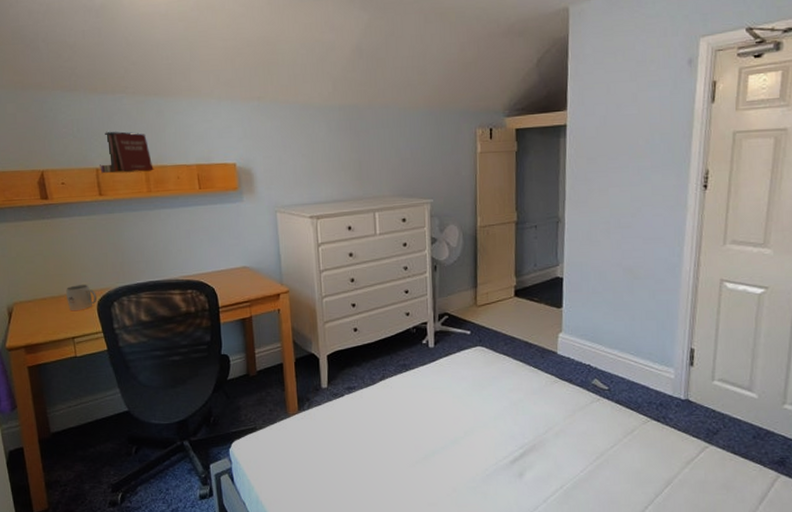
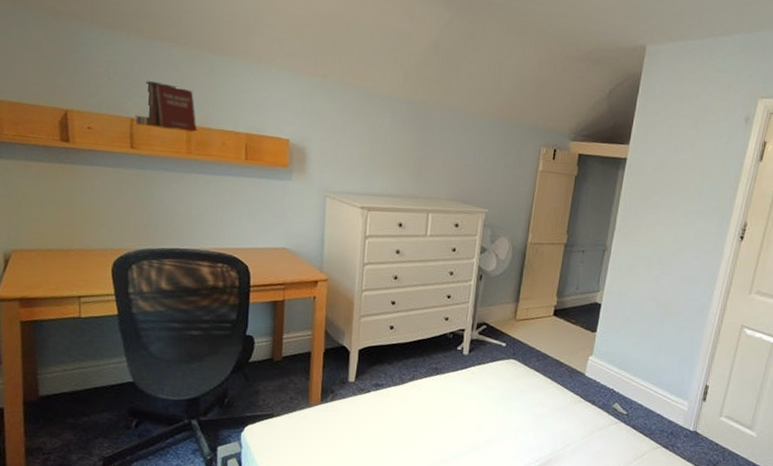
mug: present [66,285,97,312] -> none [77,240,113,269]

